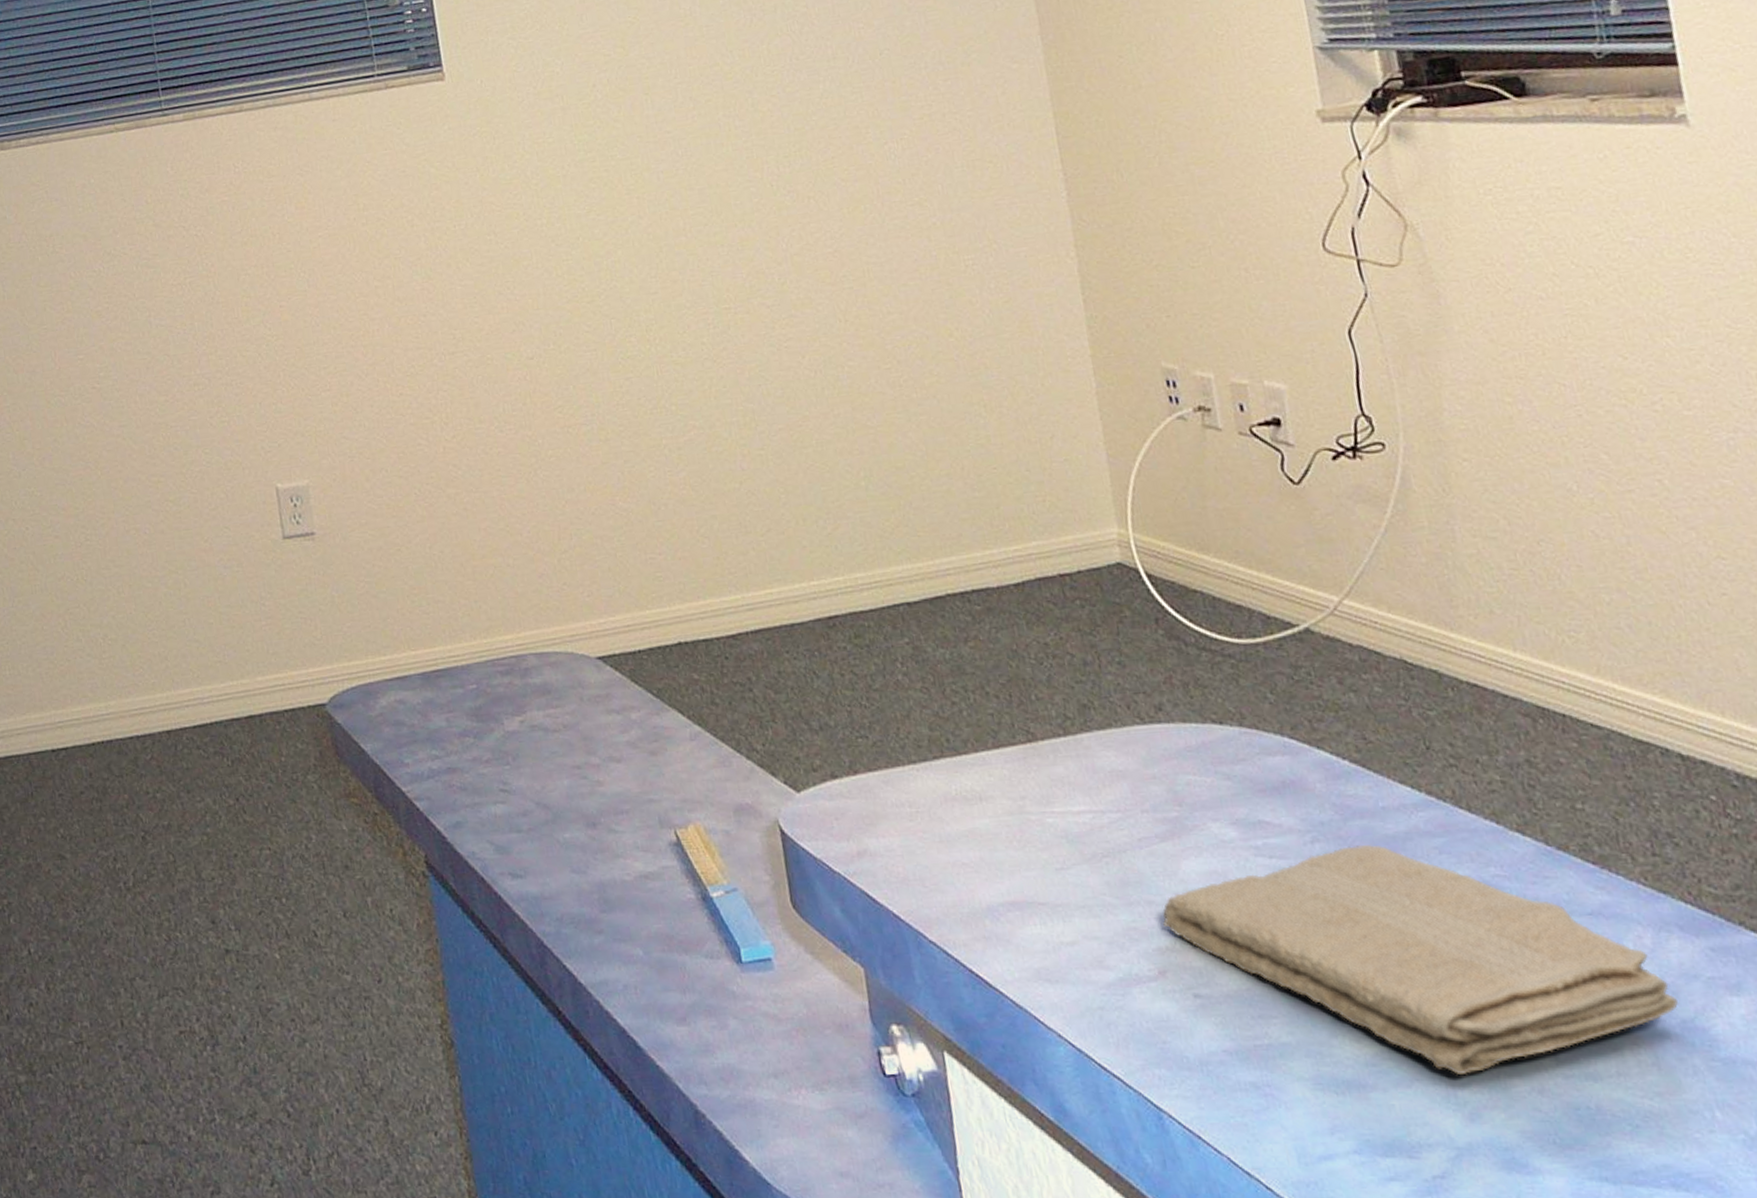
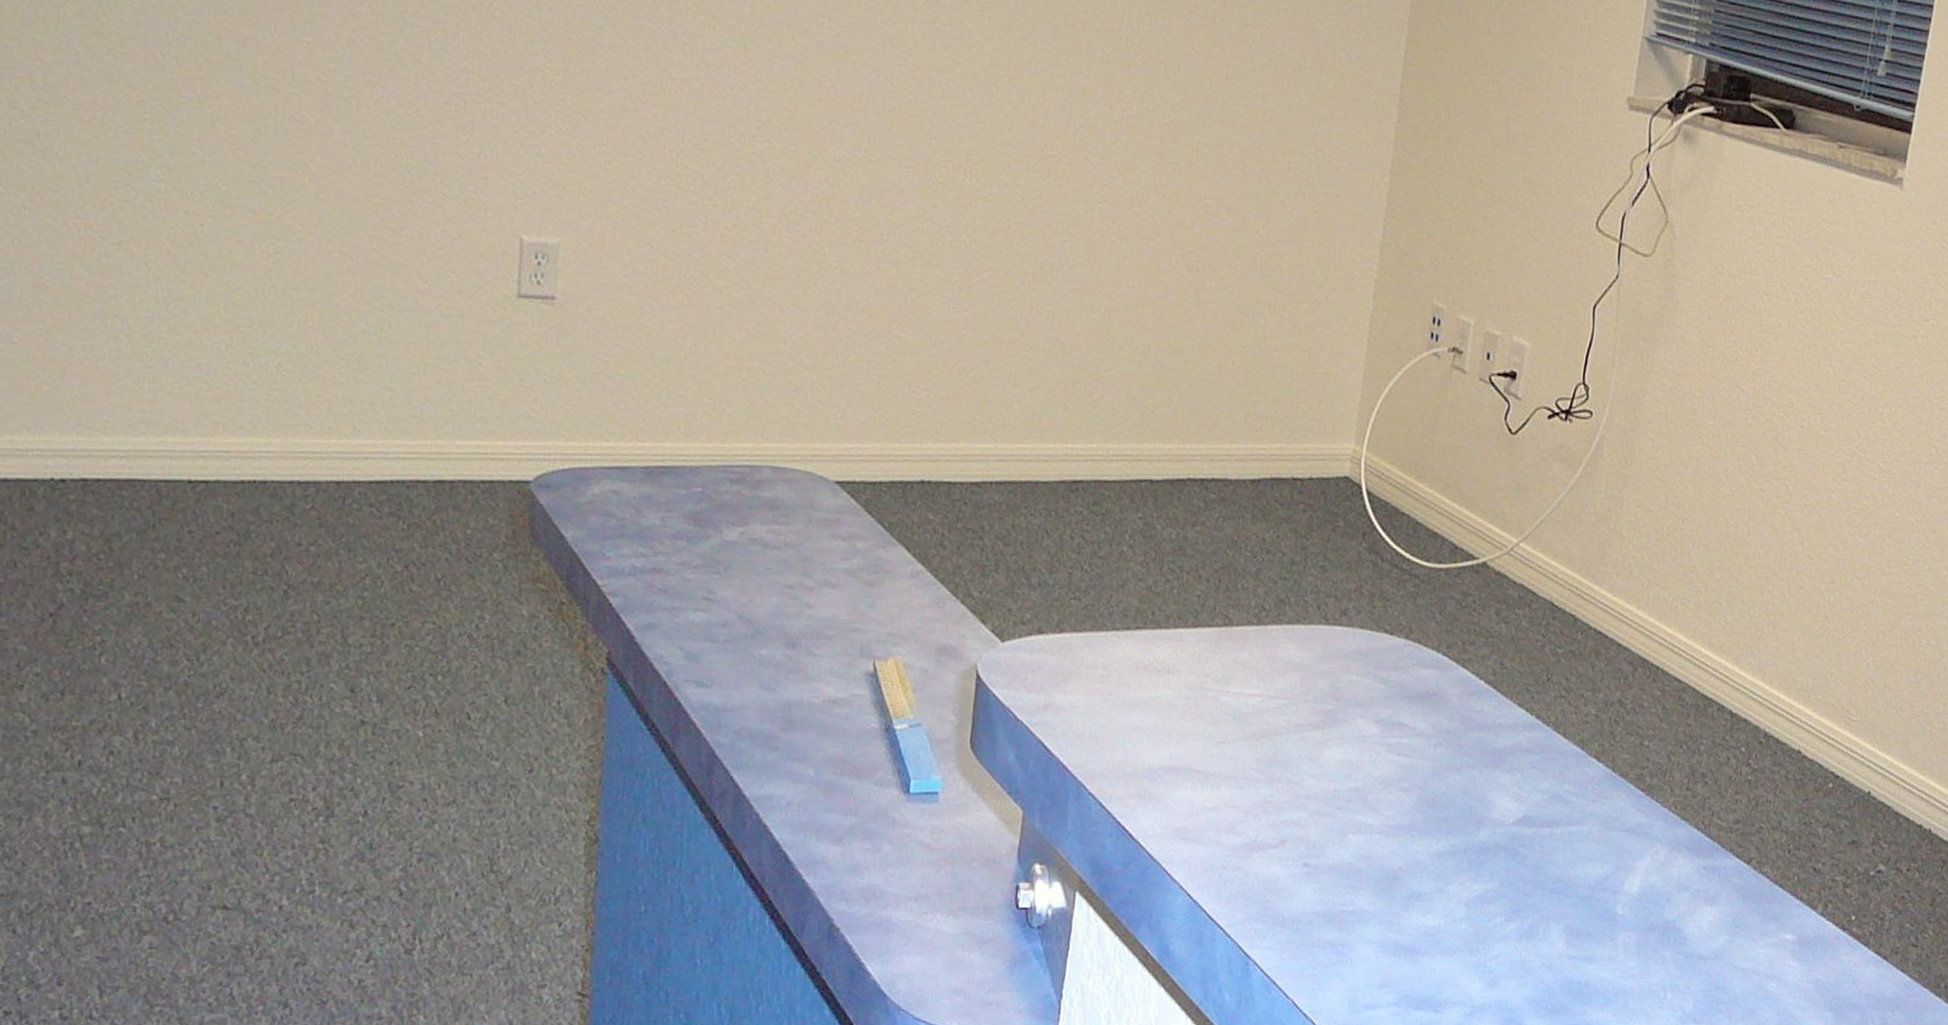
washcloth: present [1163,845,1679,1074] -> none [1295,753,1669,949]

